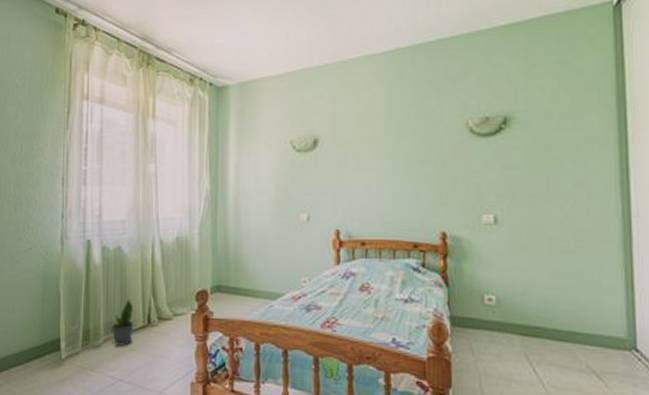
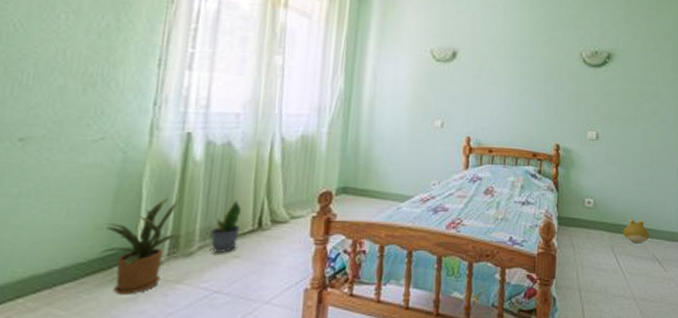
house plant: none [31,297,89,378] -> present [95,198,180,295]
plush toy: none [540,319,580,351] -> present [623,218,650,244]

